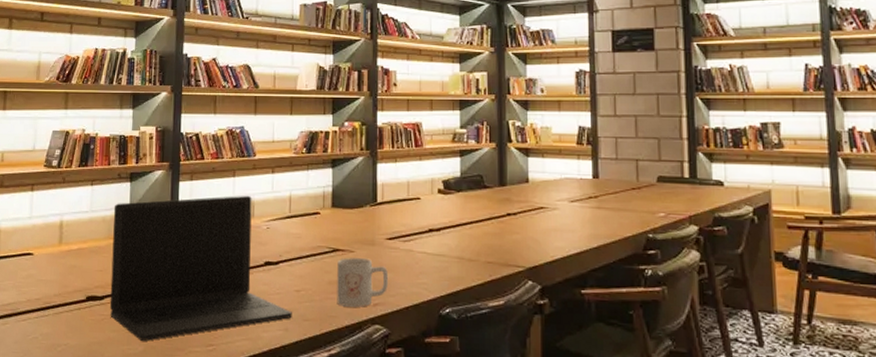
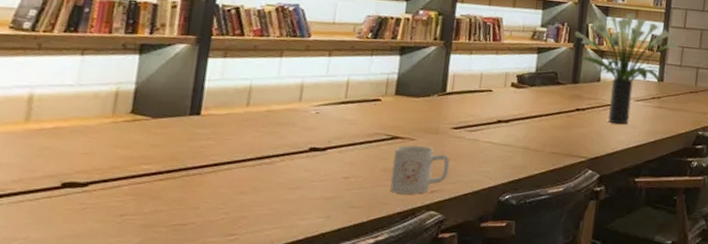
laptop: present [109,196,292,341] -> none [95,77,337,232]
potted plant: none [496,104,611,229] -> present [575,12,679,125]

